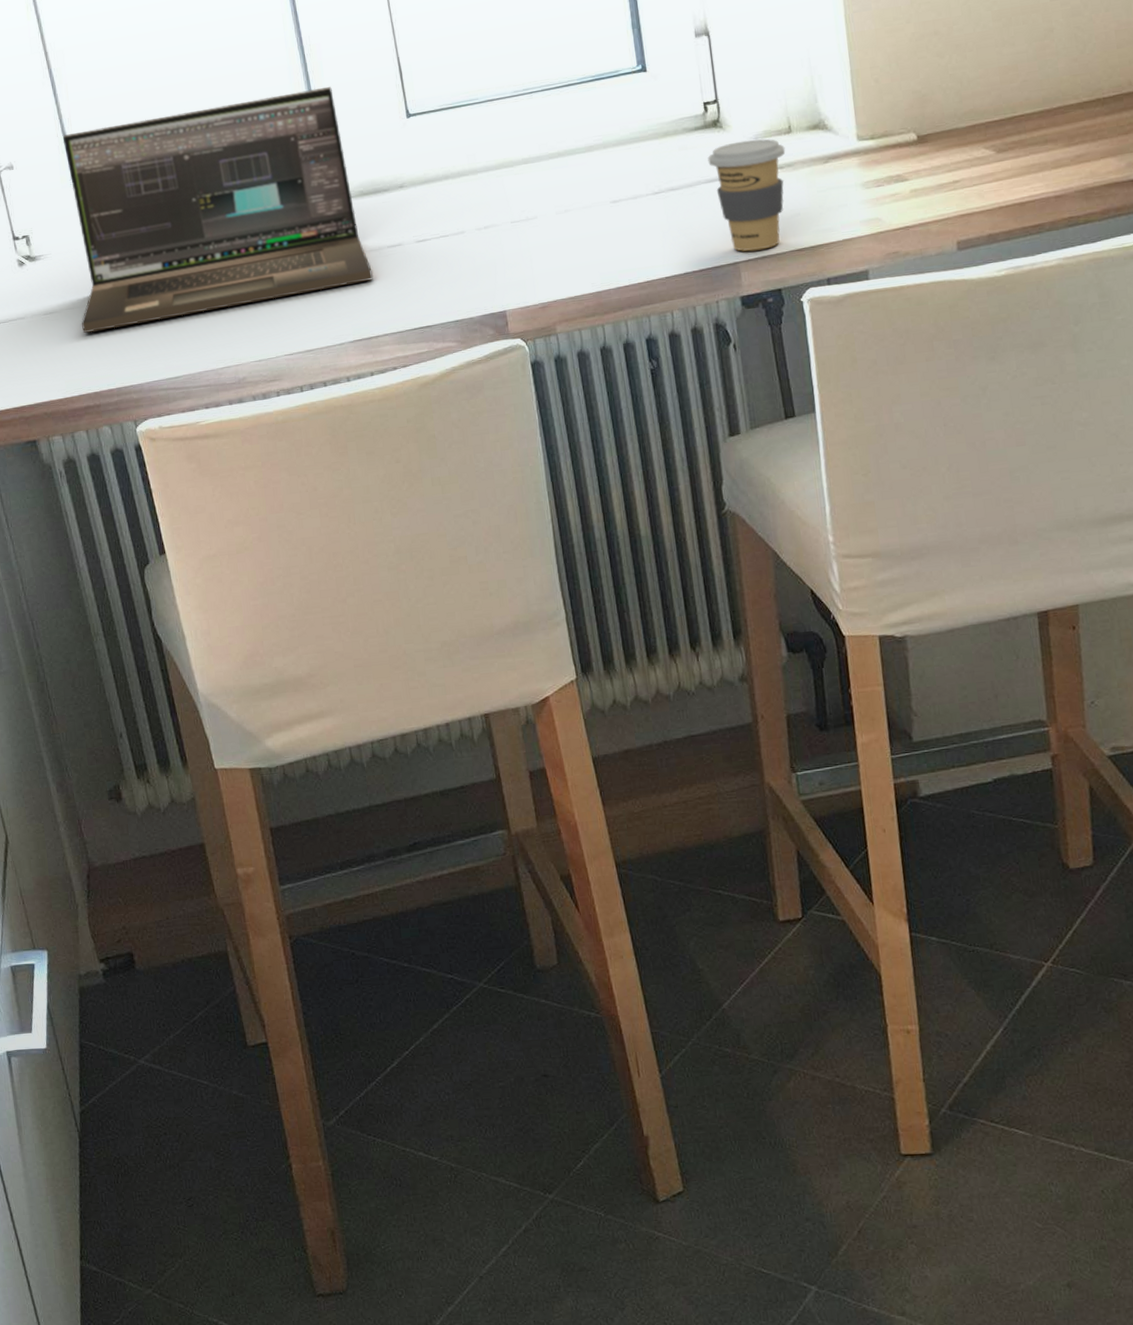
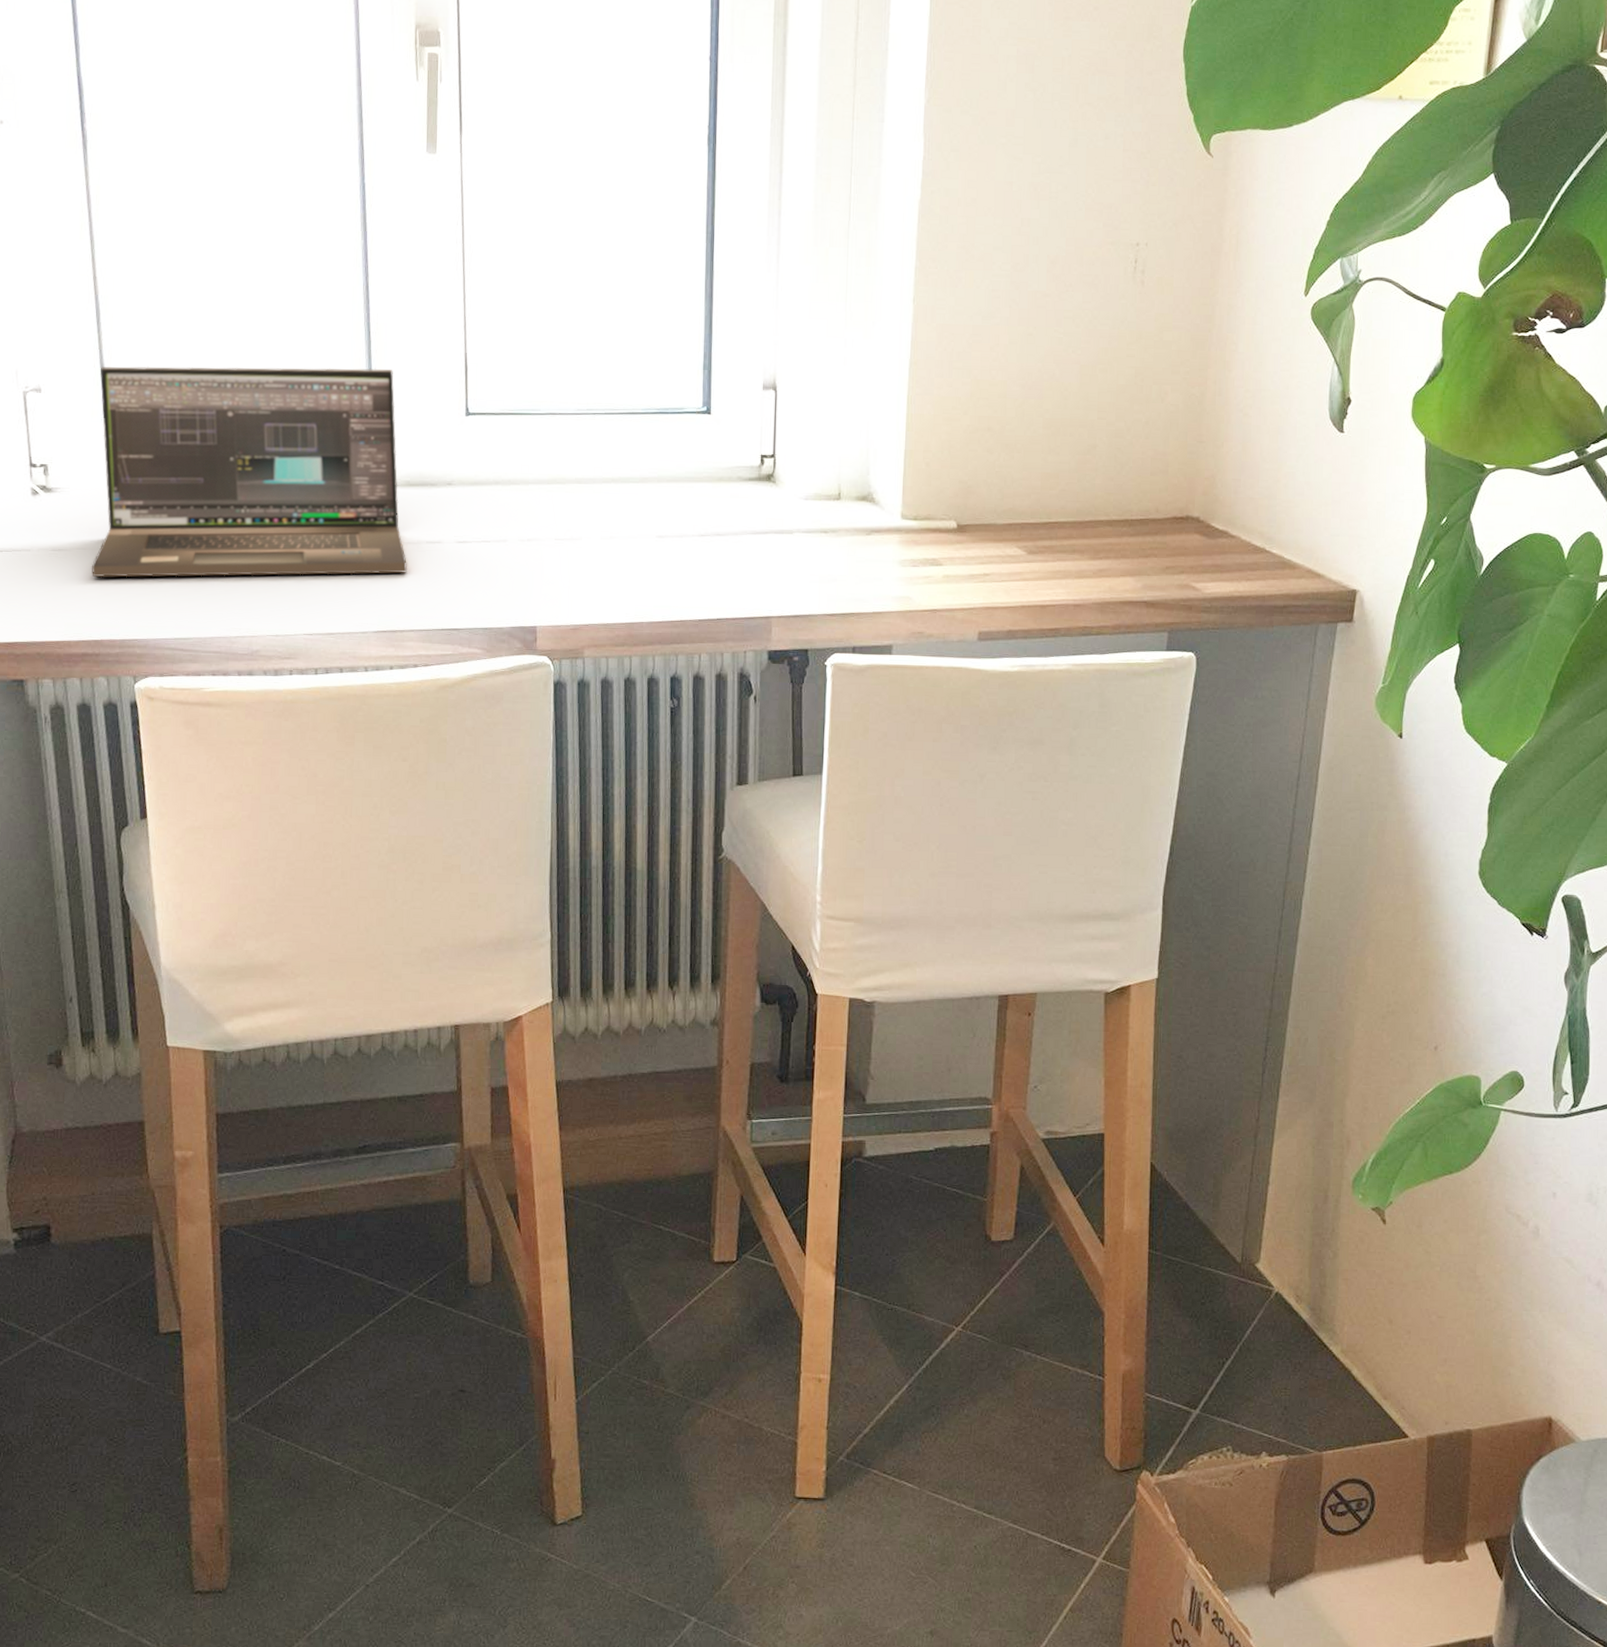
coffee cup: present [708,138,786,252] -> none [757,499,832,609]

